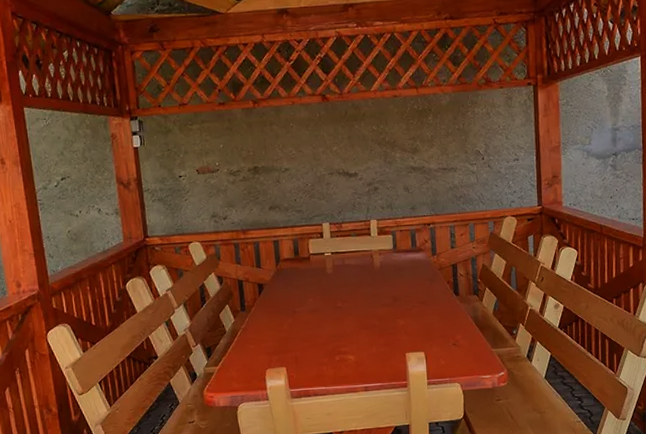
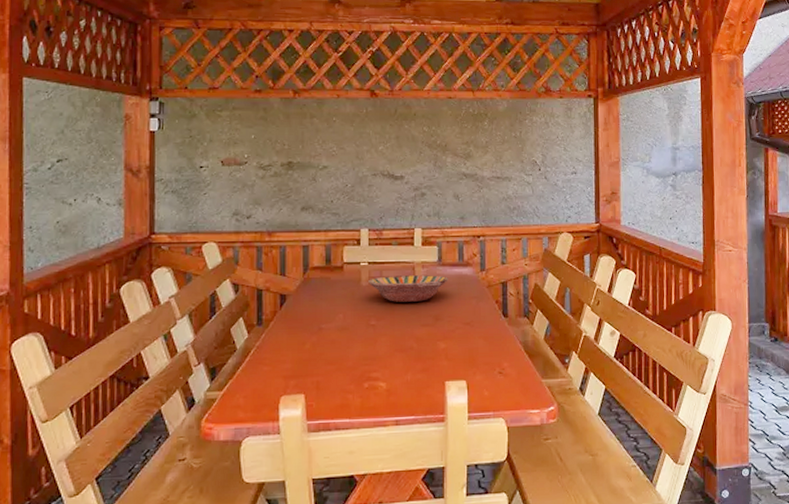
serving bowl: none [333,261,404,287] -> present [368,275,448,302]

